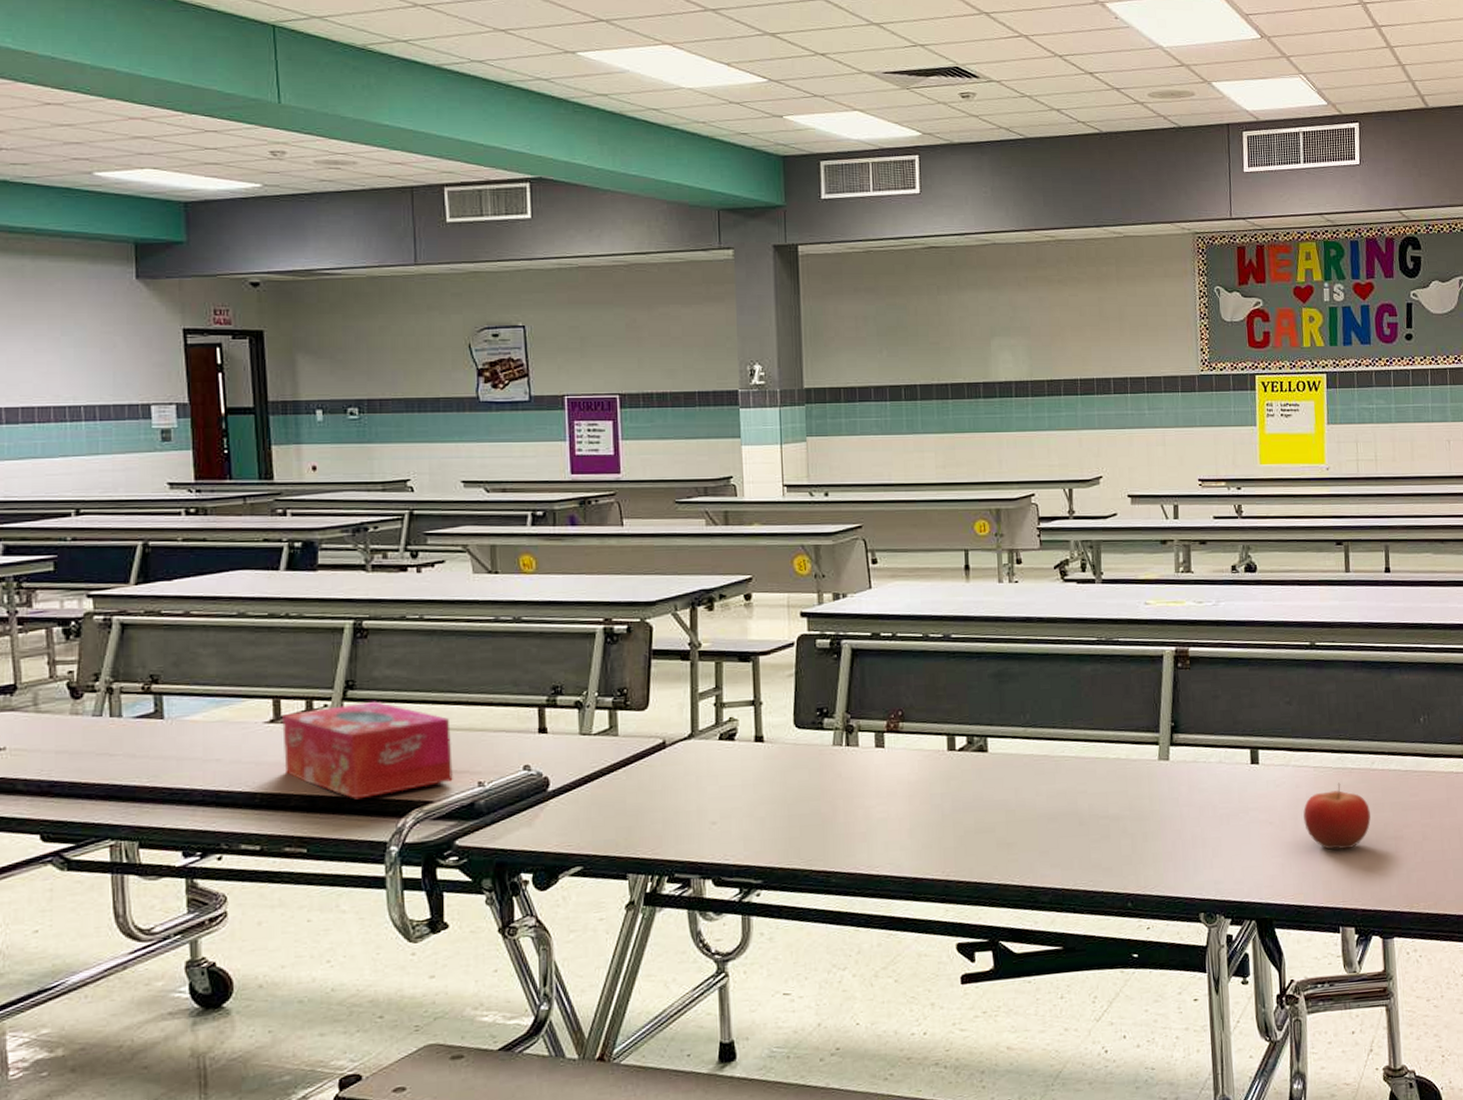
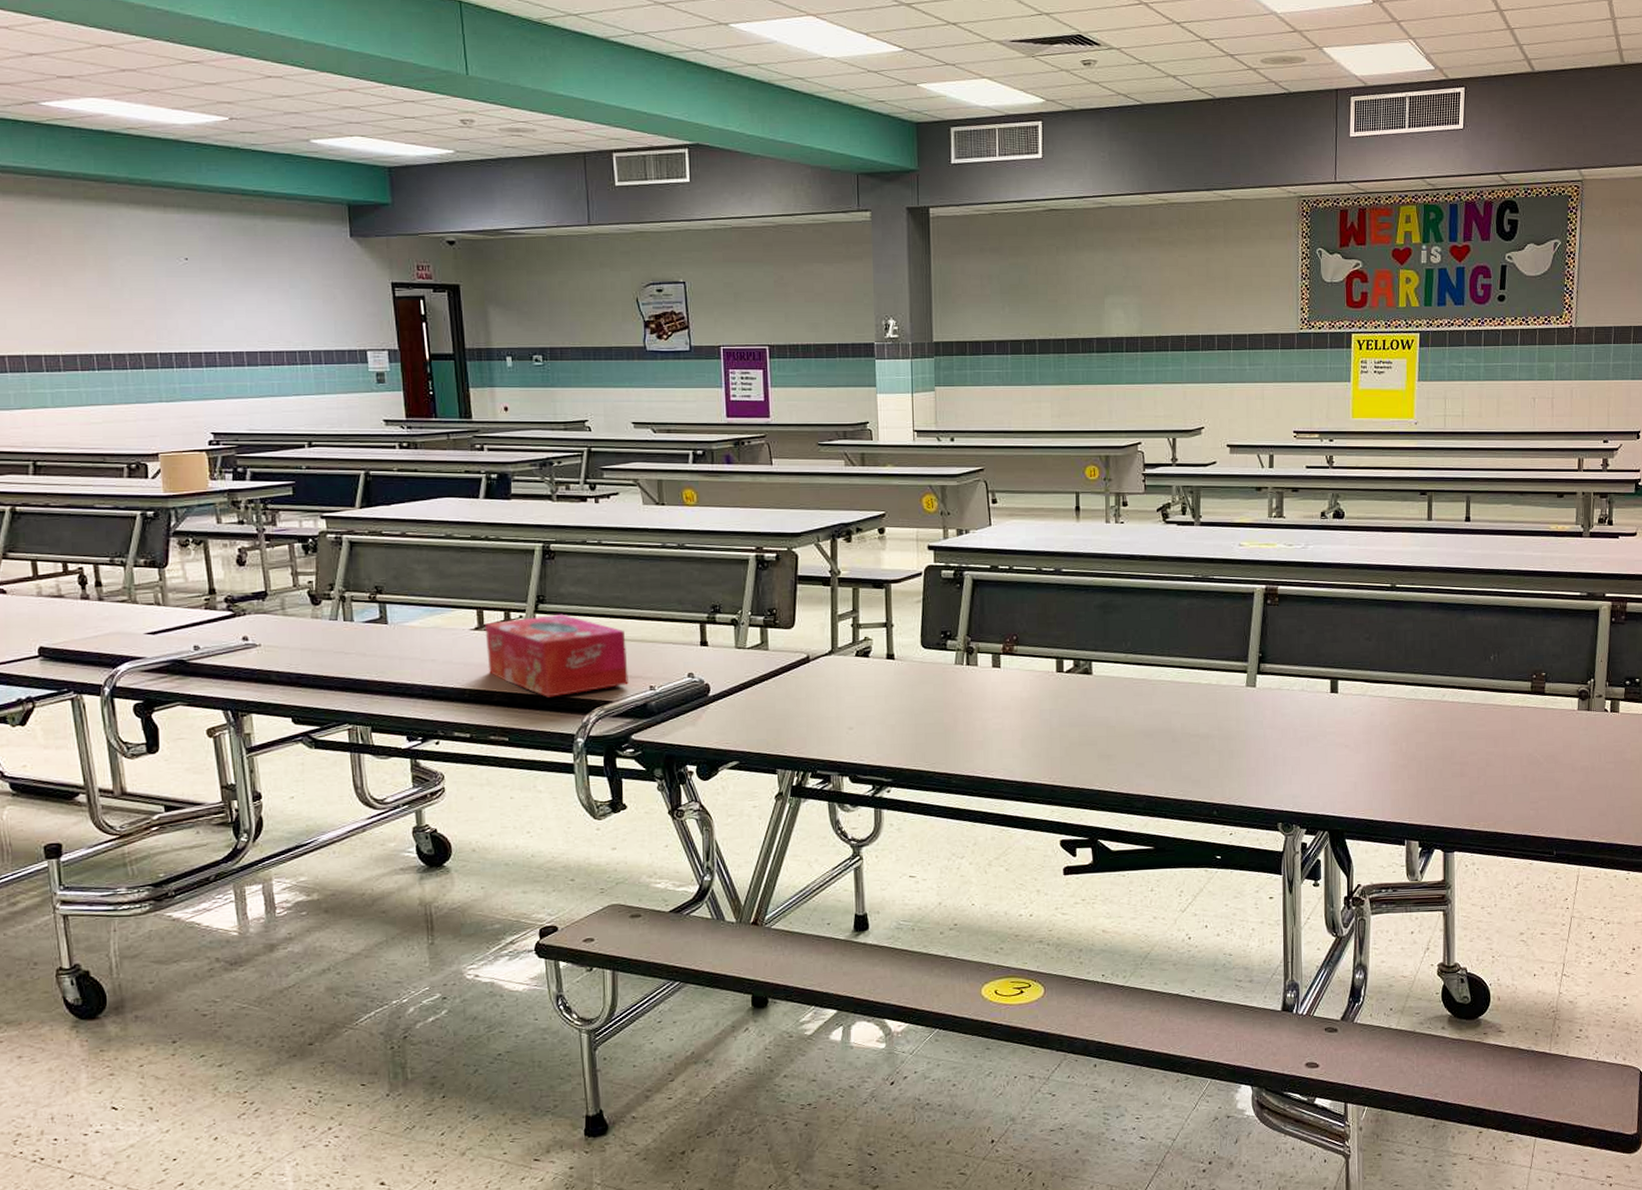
fruit: present [1303,783,1371,850] -> none [1377,712,1439,772]

